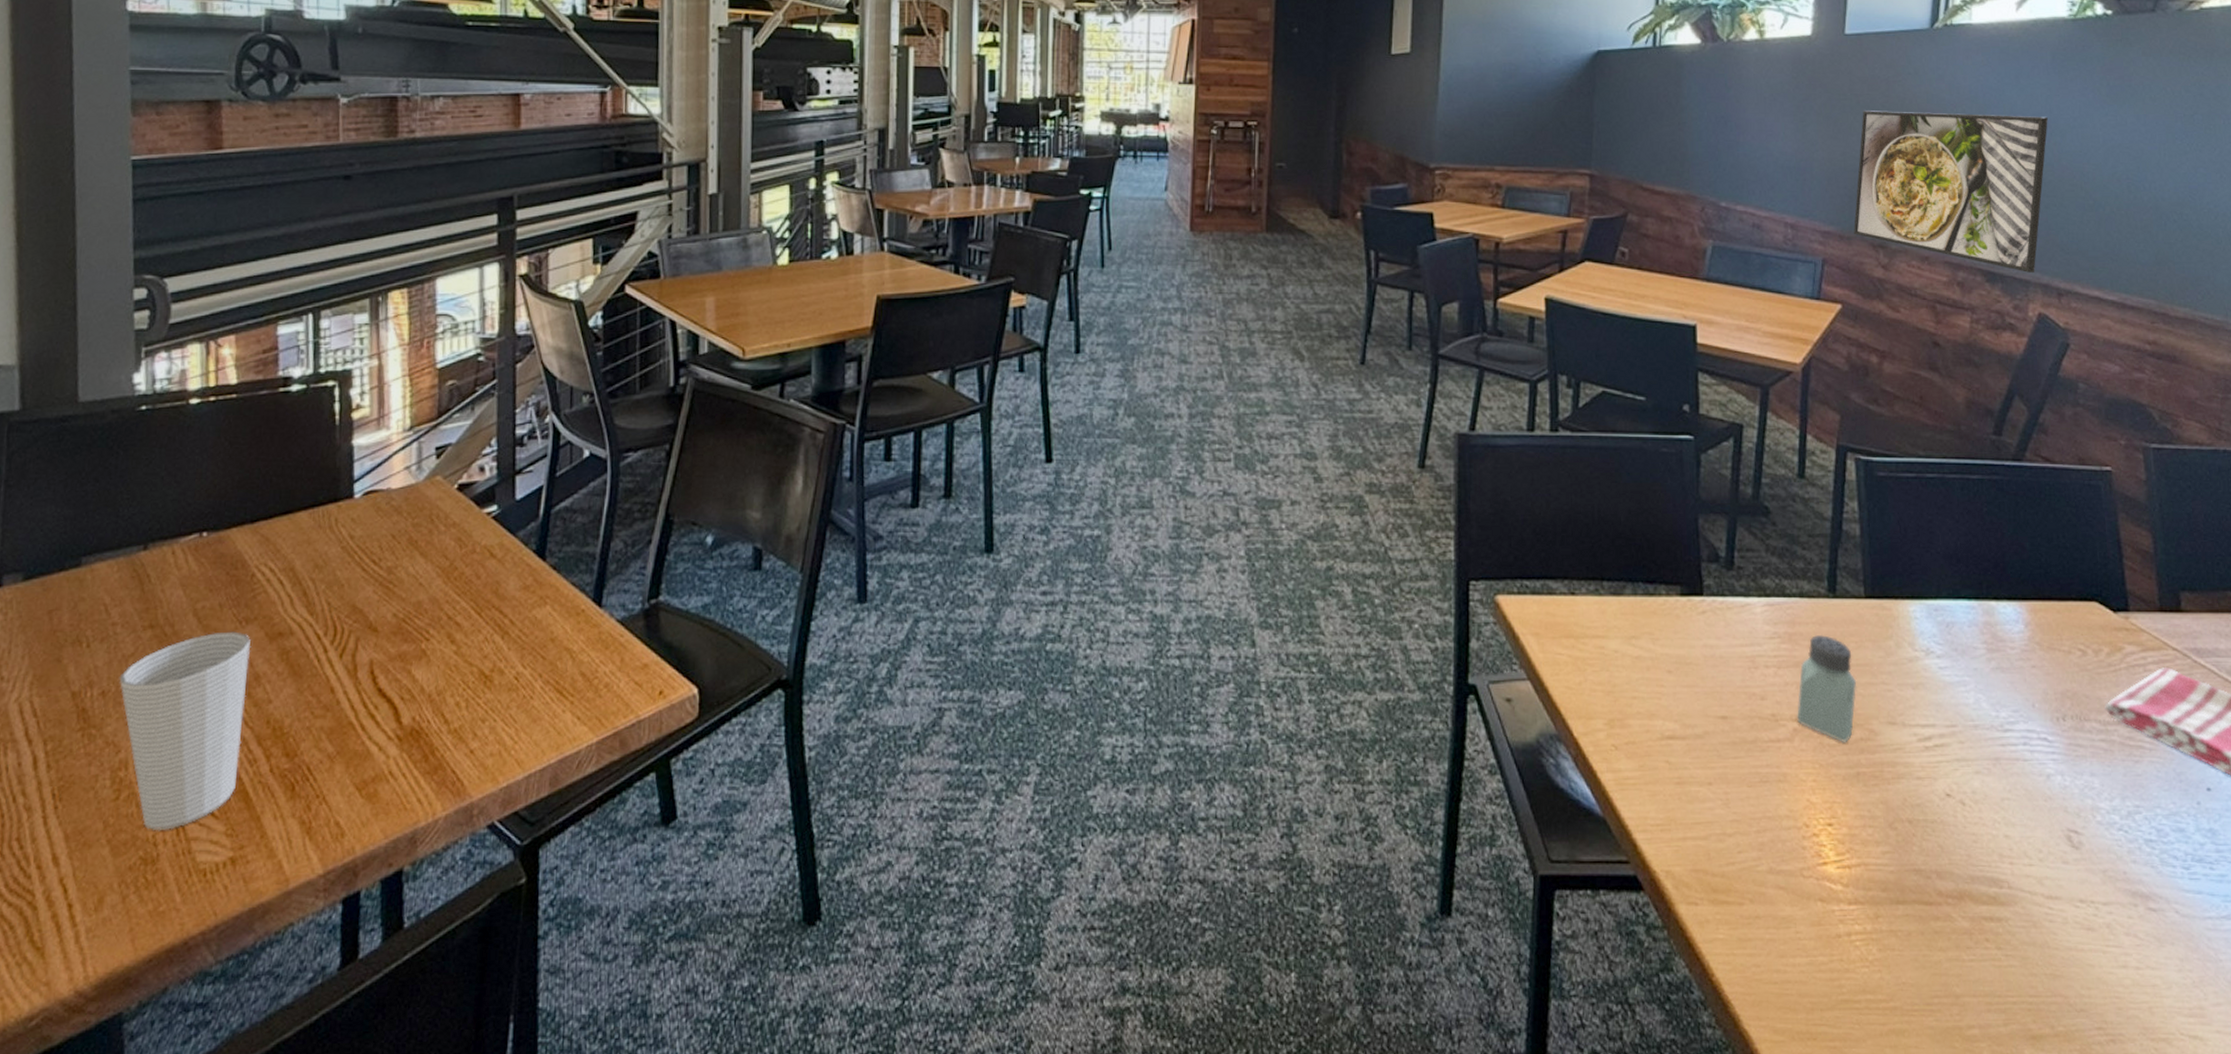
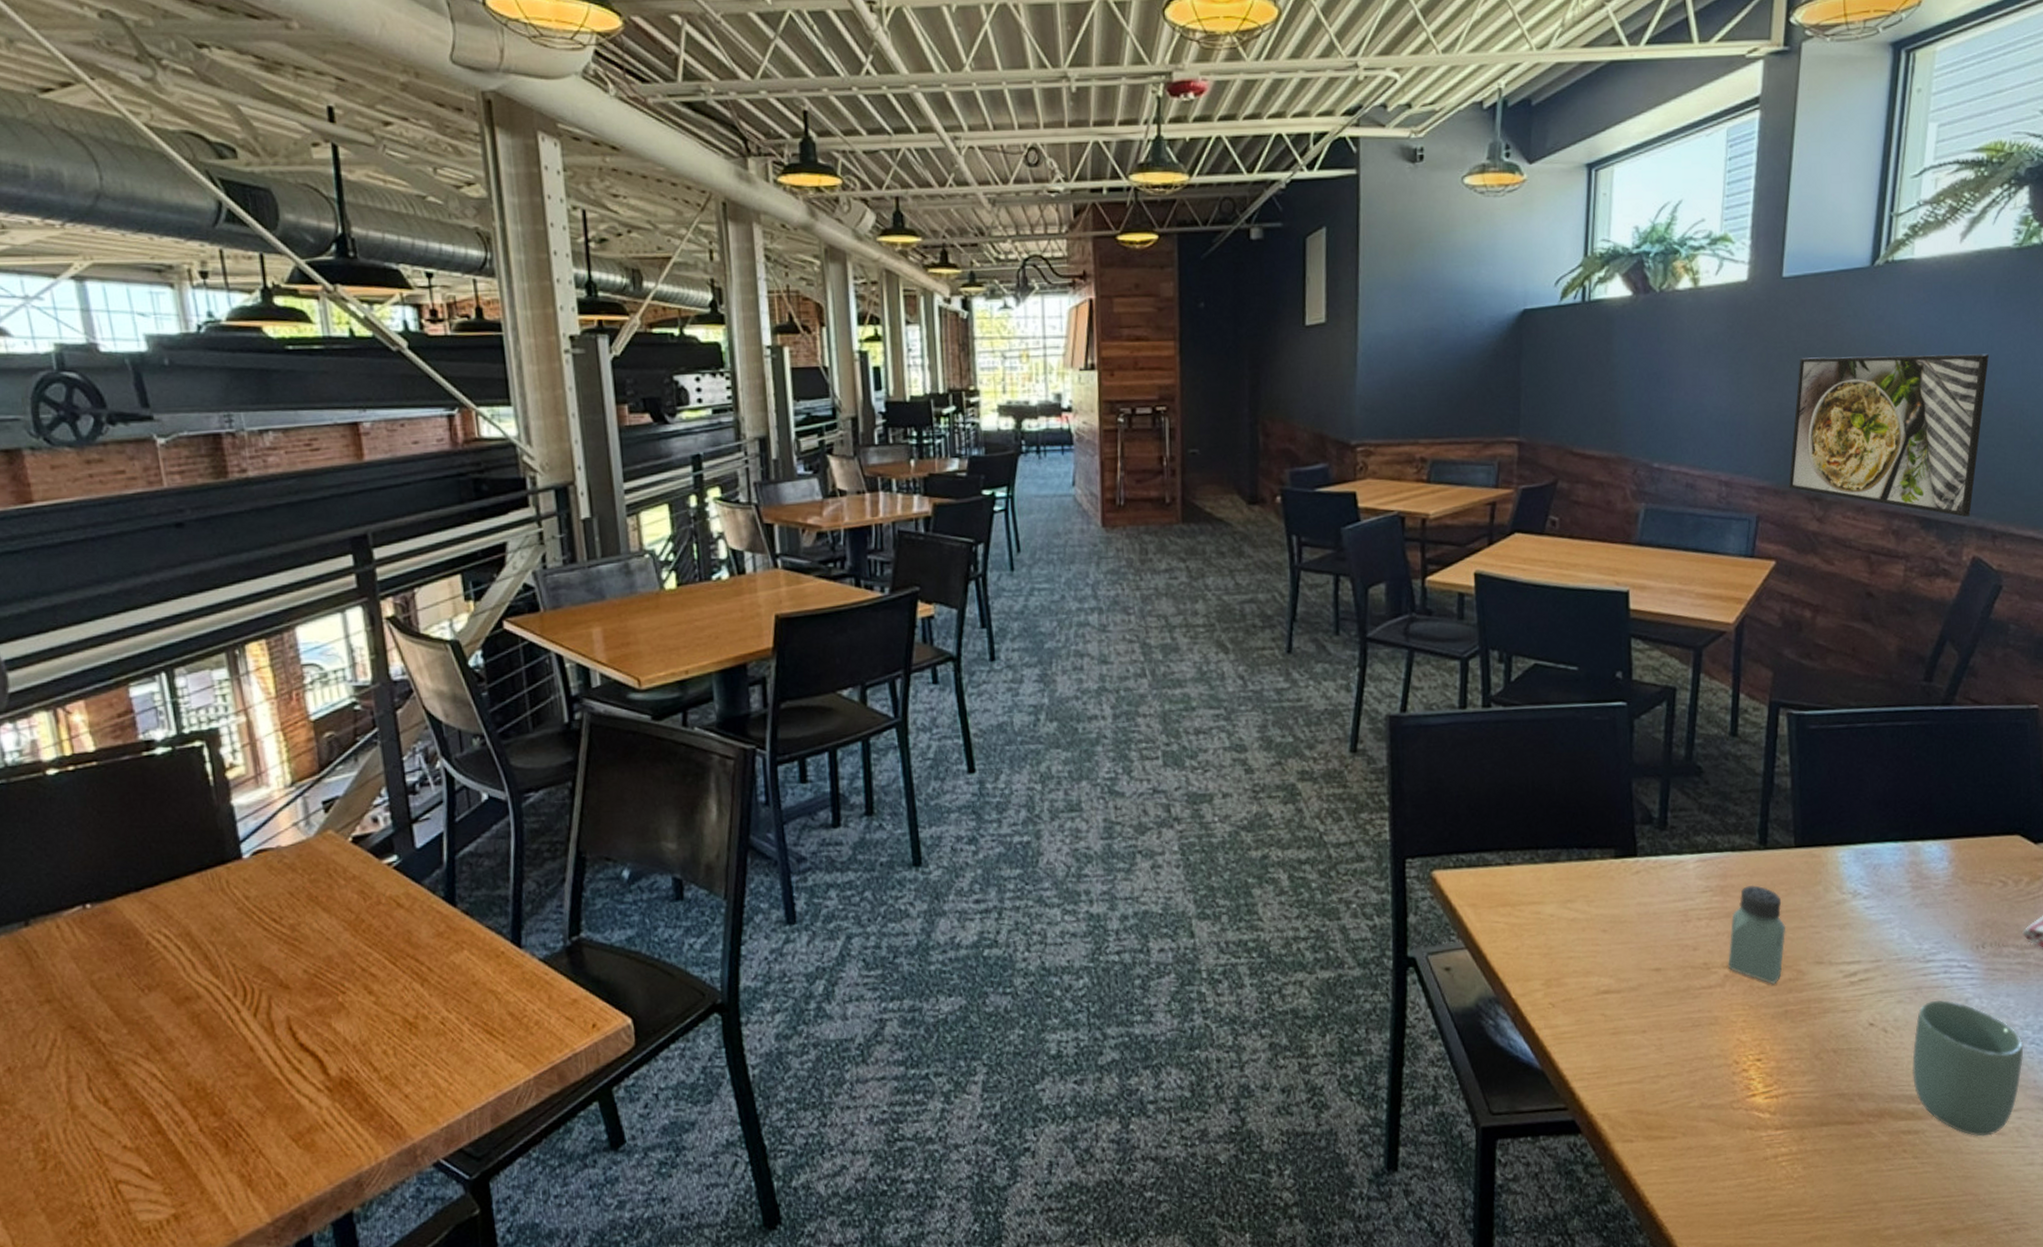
cup: present [119,631,251,831] -> none [23,999,167,1196]
cup: none [1992,773,2111,931] -> present [1912,999,2024,1137]

